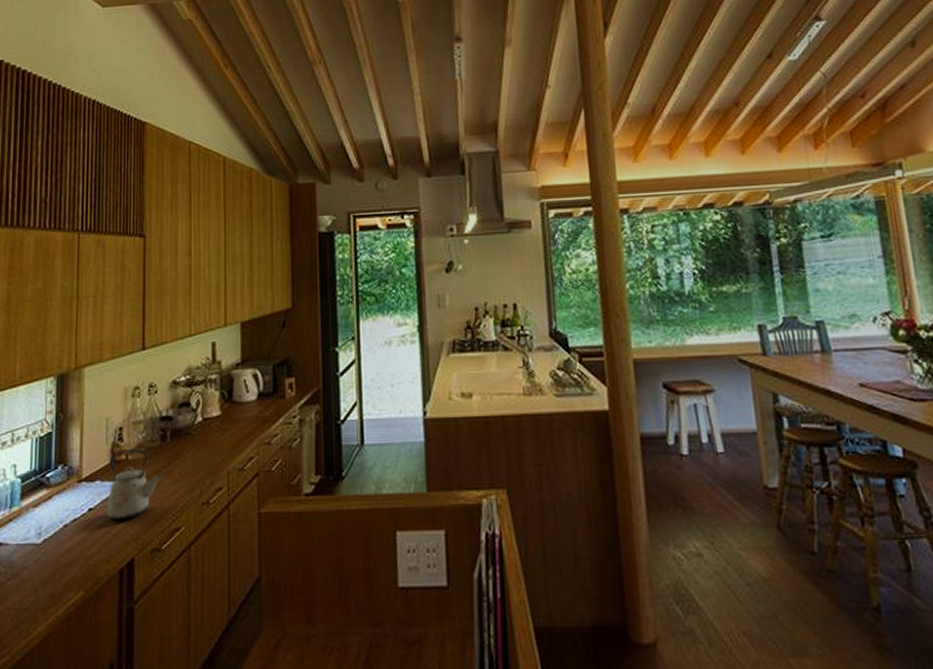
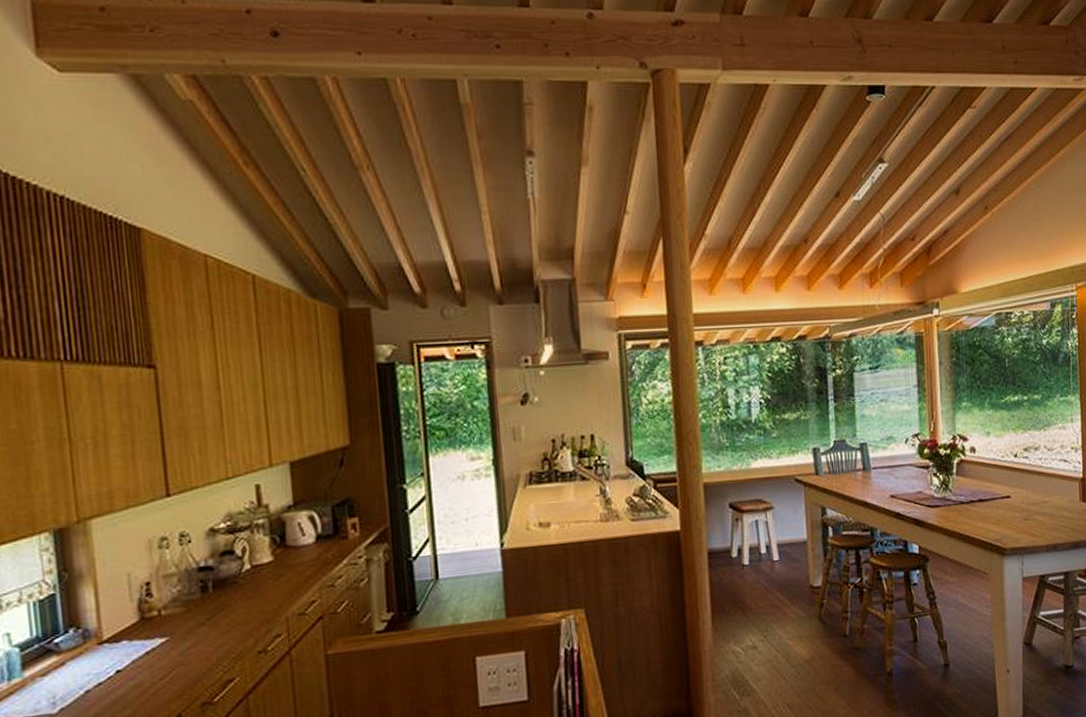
kettle: present [106,449,163,520] -> none [136,603,208,679]

